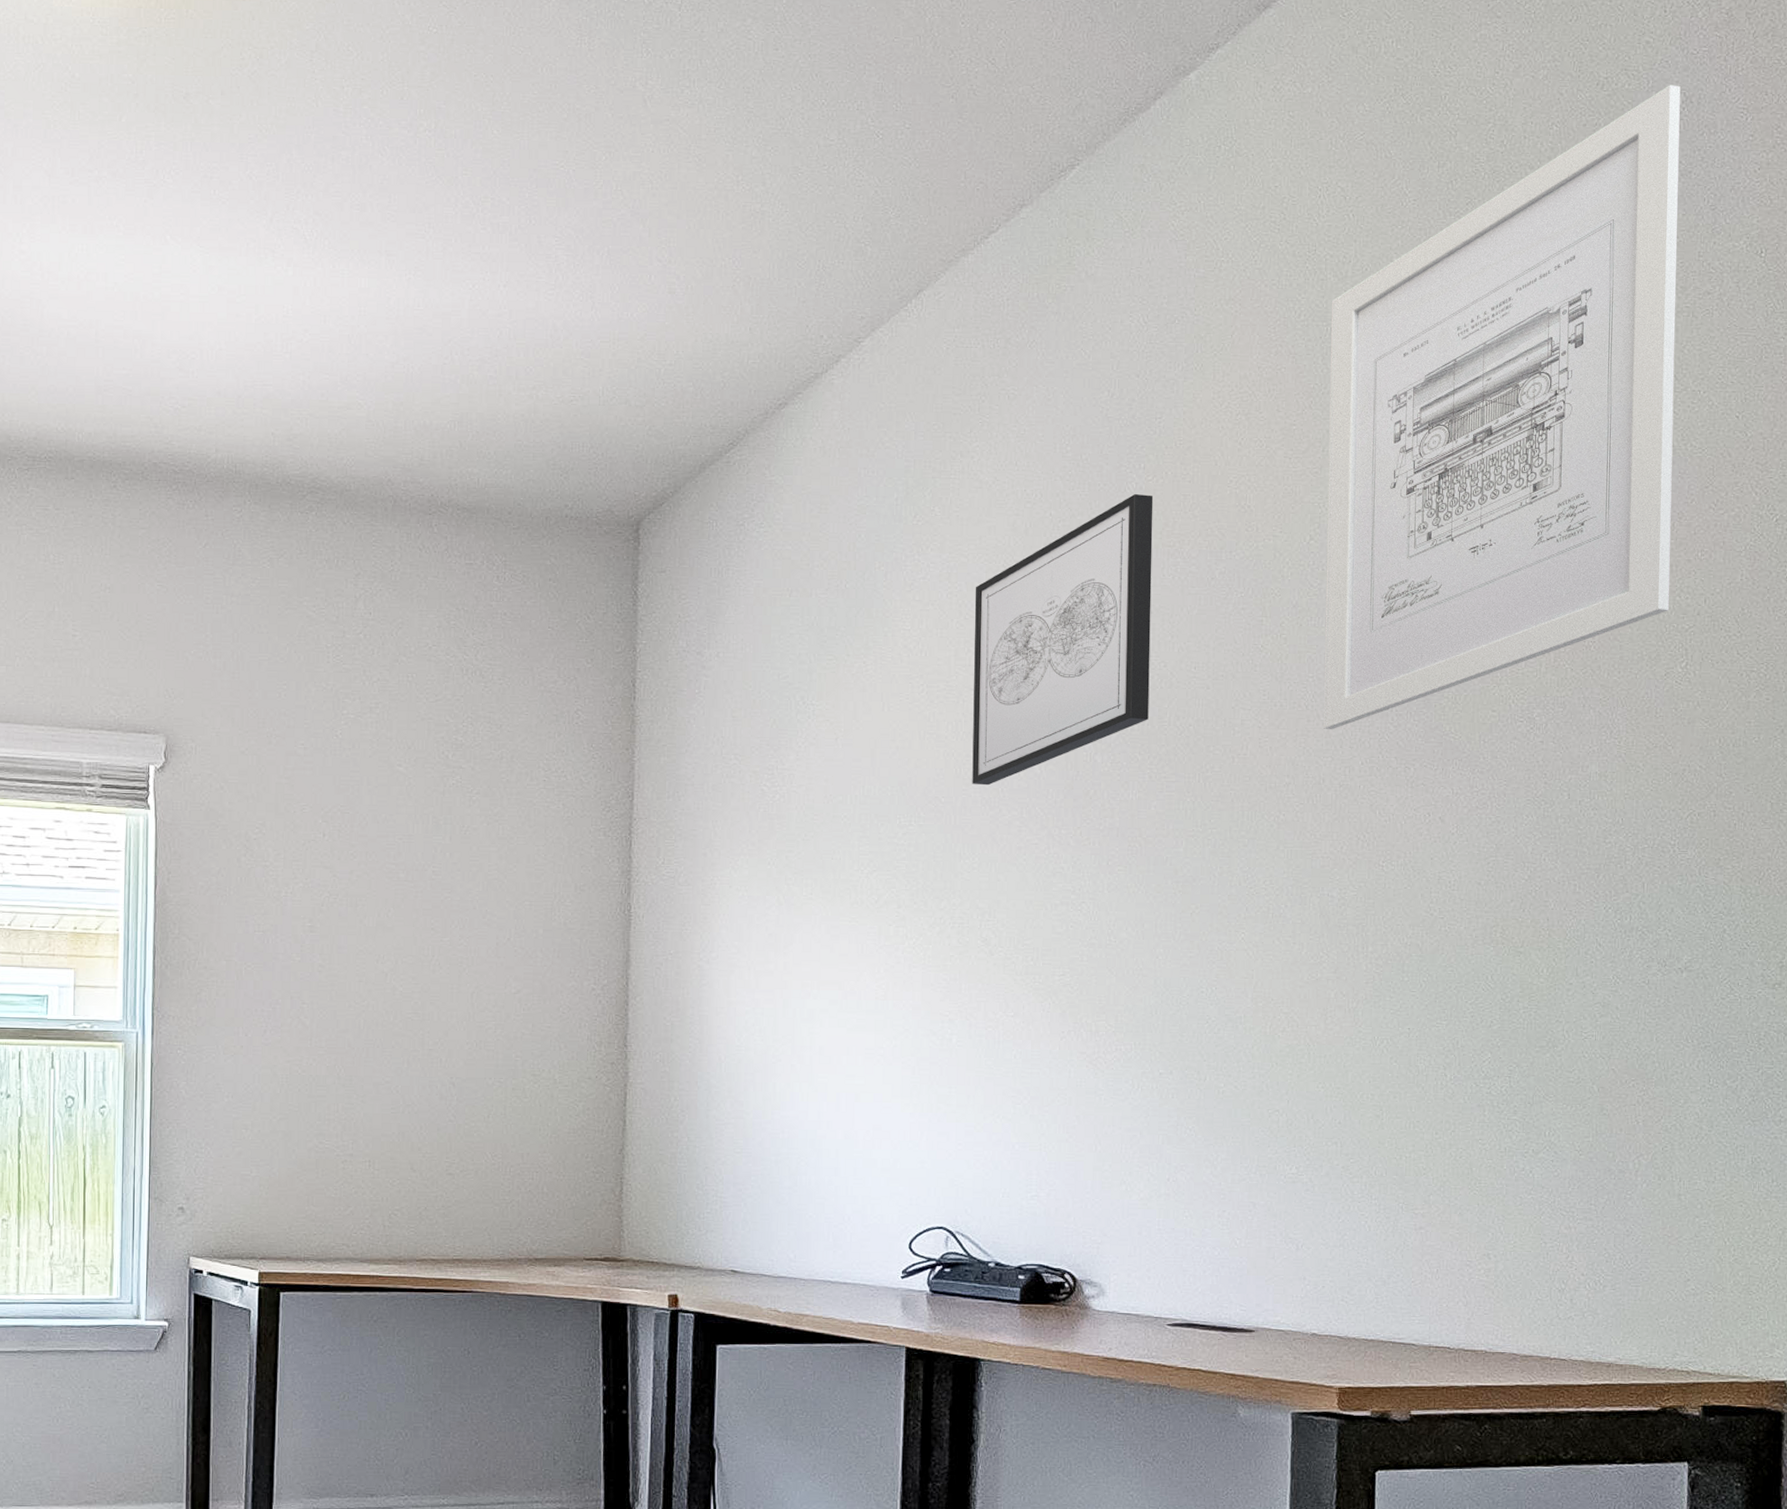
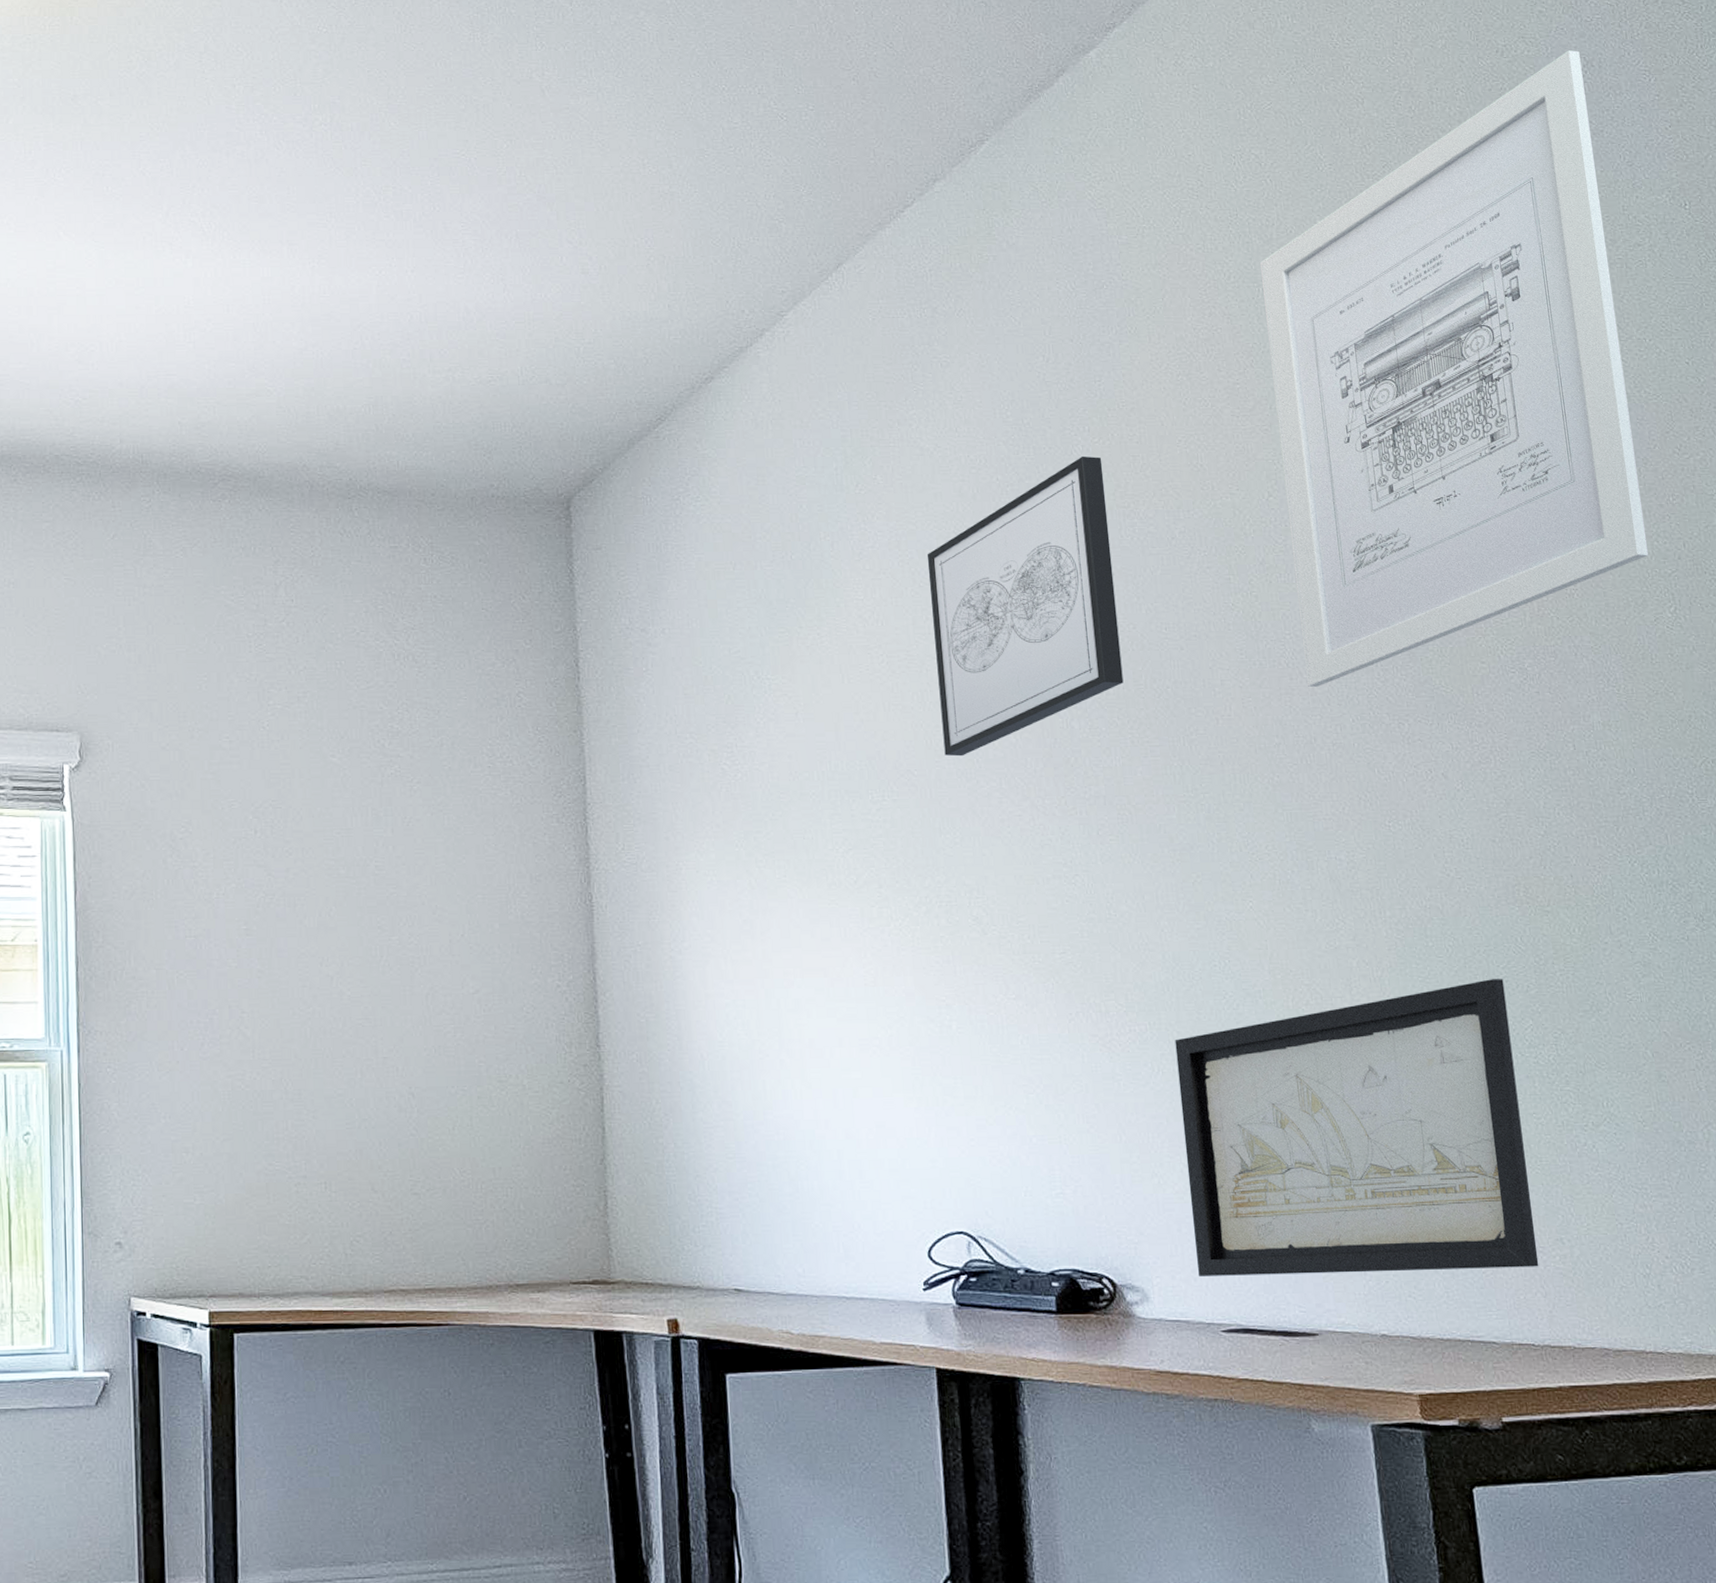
wall art: none [1152,1014,1470,1279] -> present [1175,979,1539,1276]

